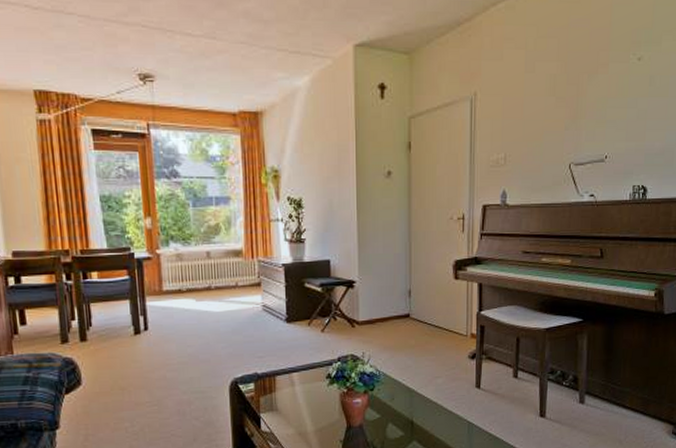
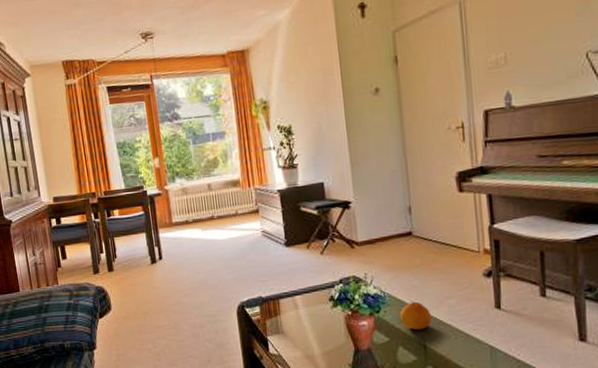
fruit: none [392,380,420,408] -> present [399,301,431,330]

